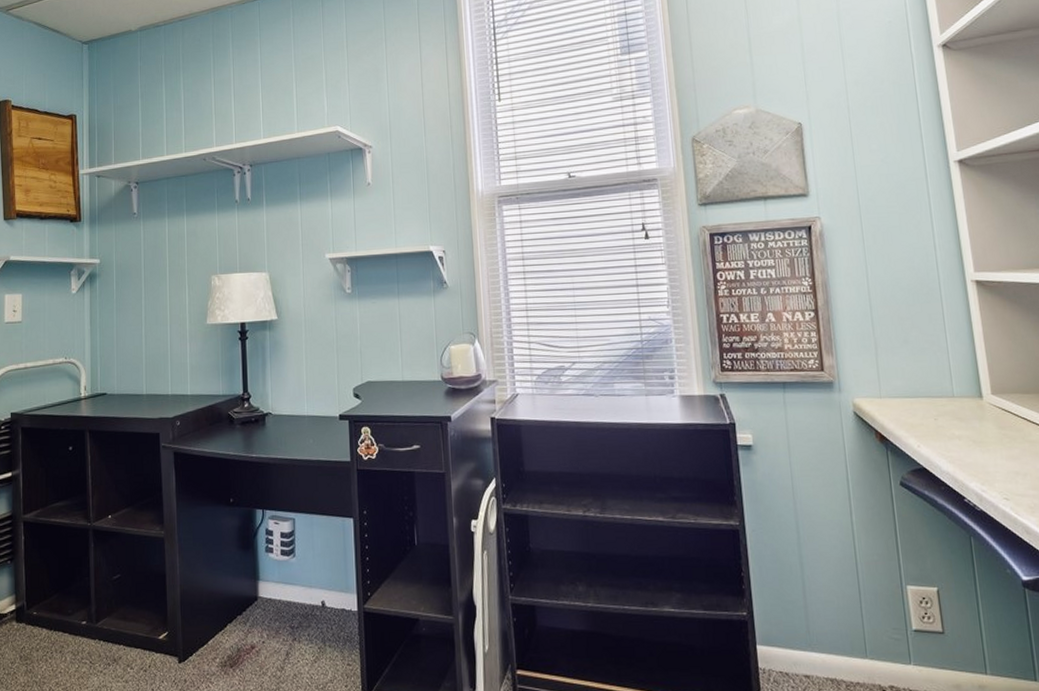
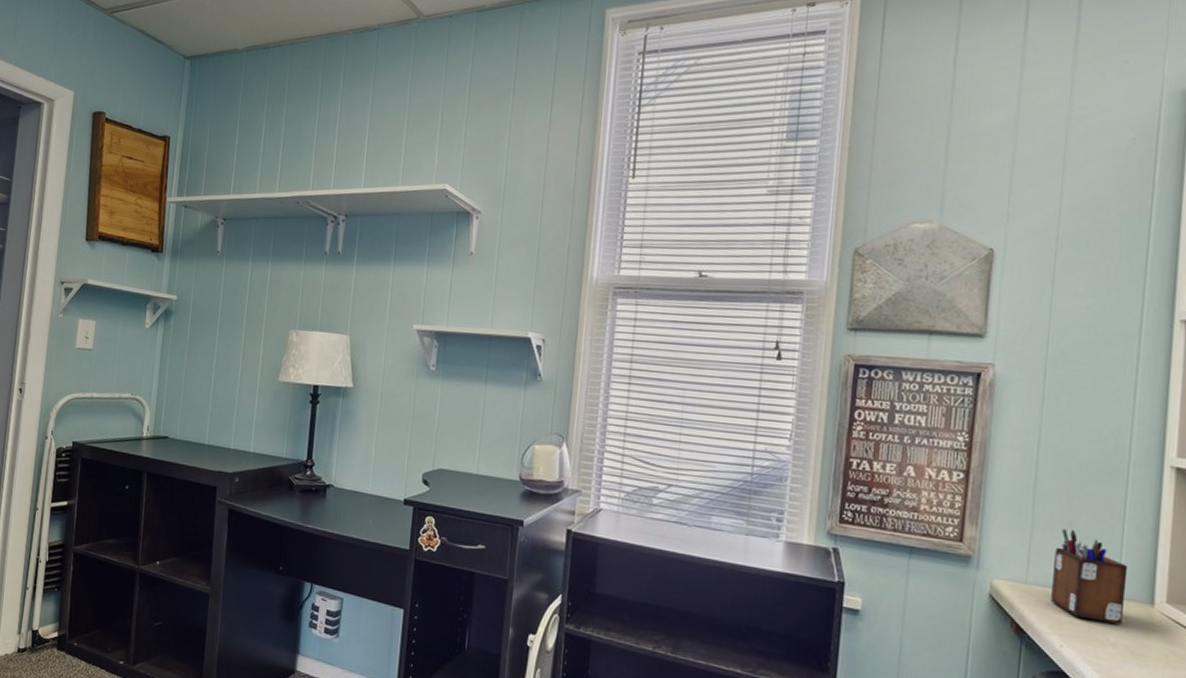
desk organizer: none [898,346,961,420] -> present [1051,529,1128,624]

